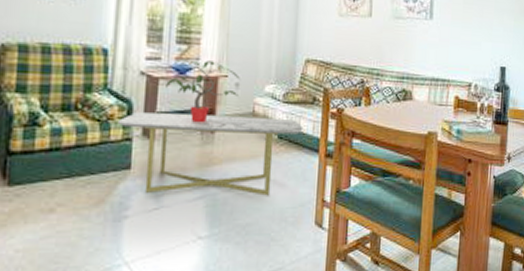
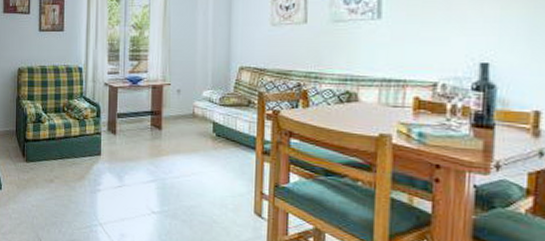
coffee table: present [117,112,303,196] -> none [90,113,240,184]
potted plant: present [166,59,240,123] -> none [123,72,181,122]

